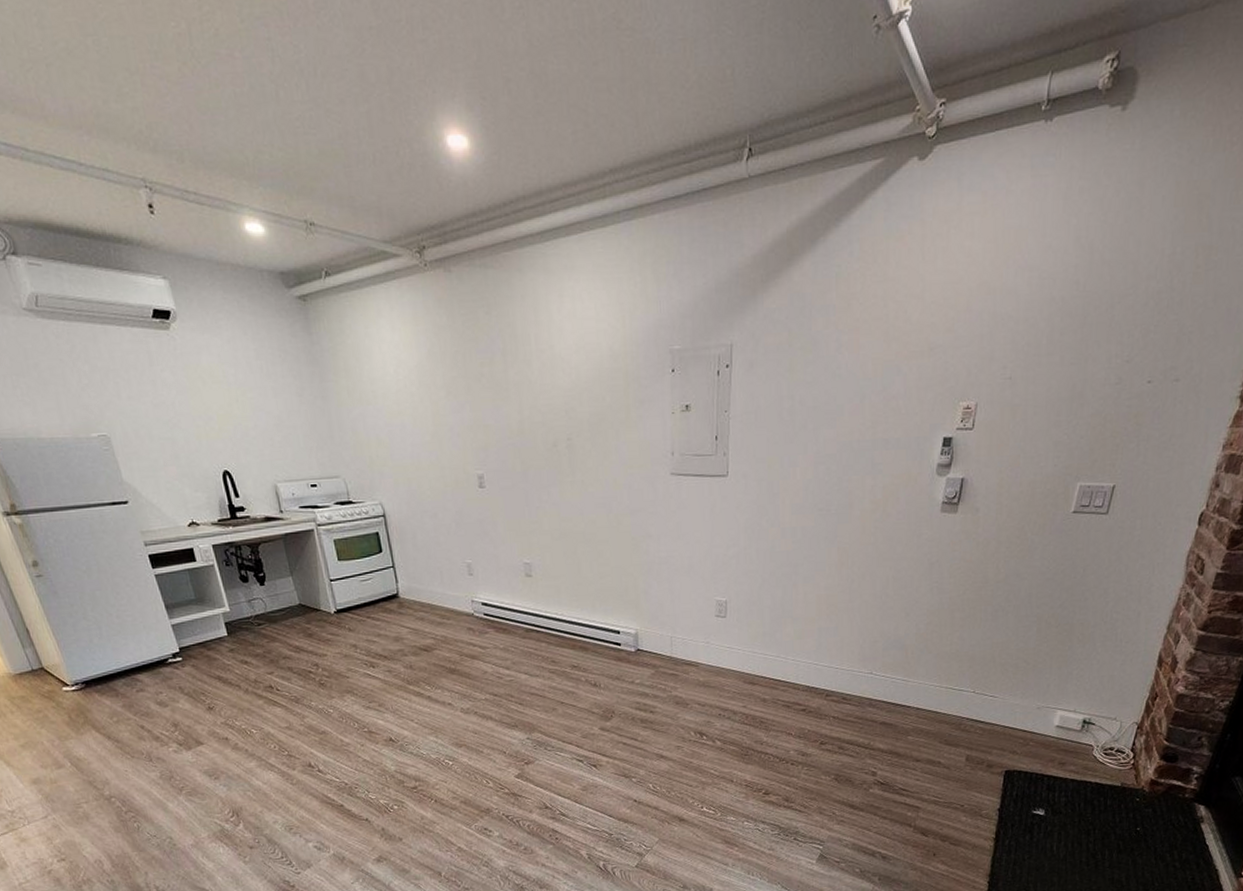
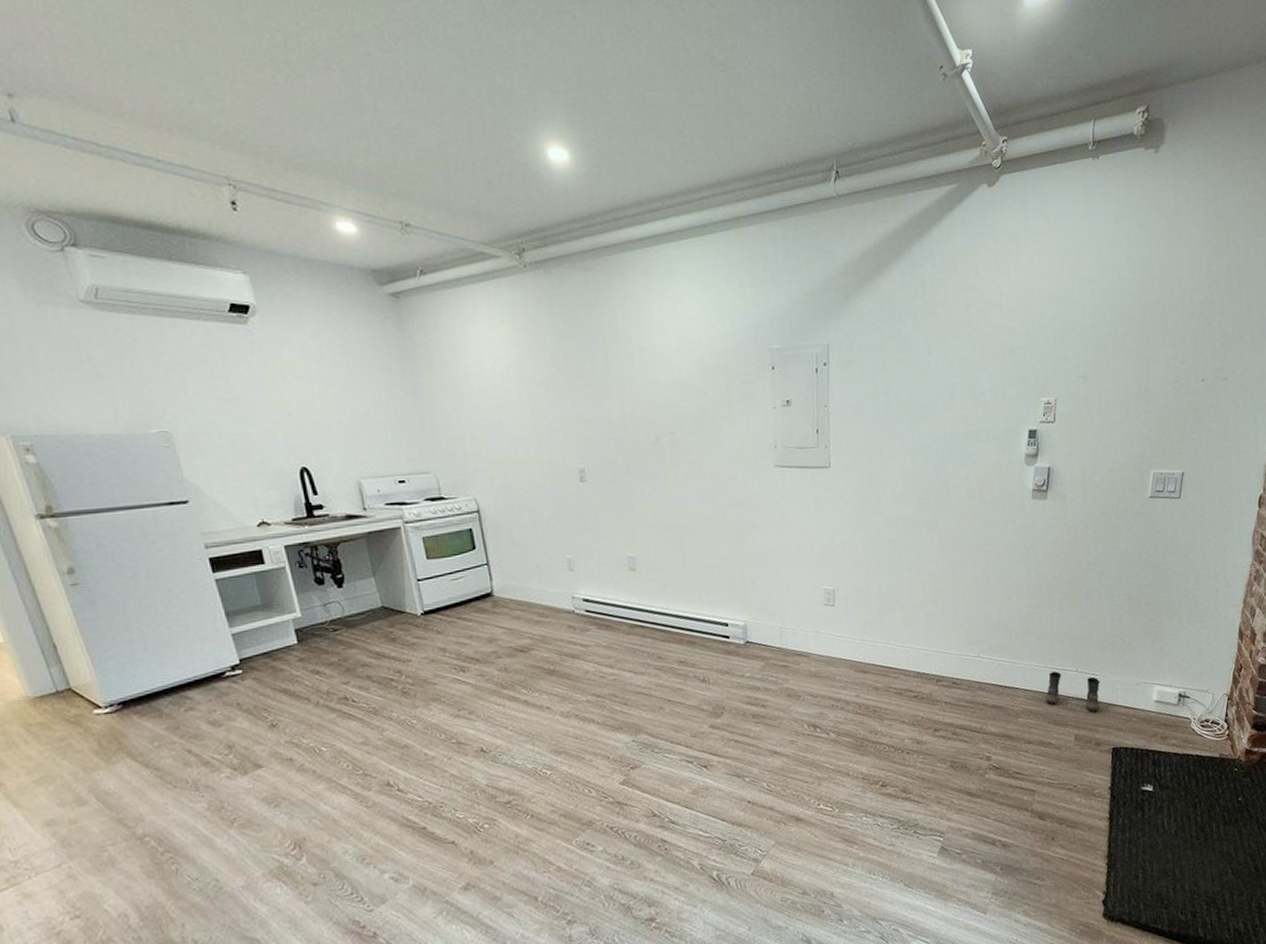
boots: none [939,691,998,734] -> present [1046,671,1100,712]

